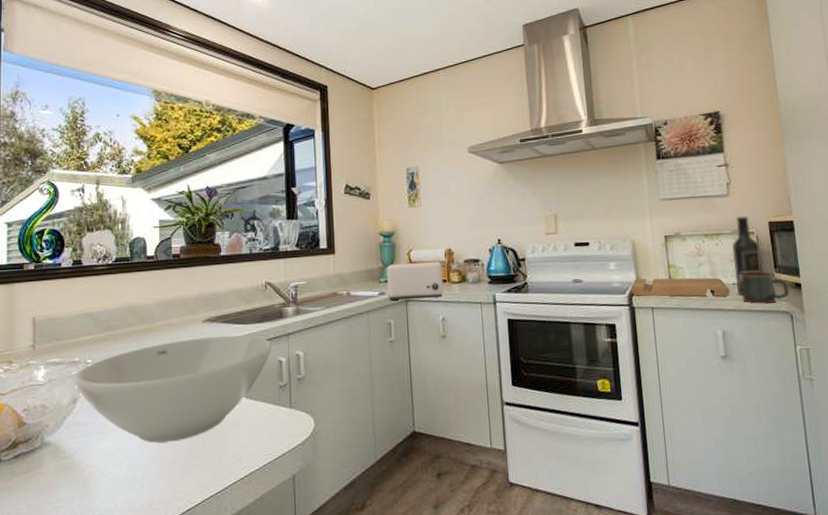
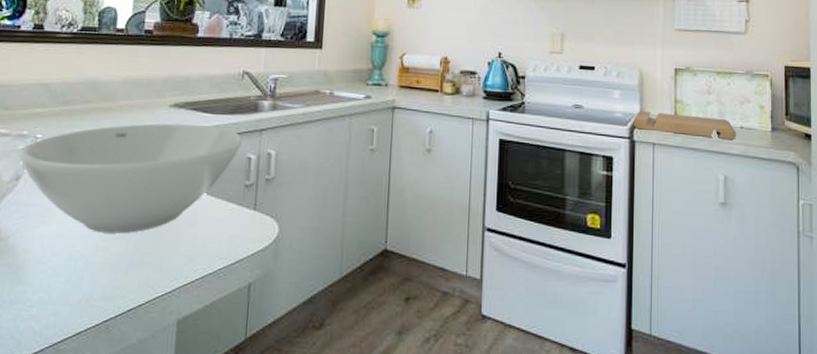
toaster: present [387,261,446,301] -> none [373,66,439,109]
wine bottle: present [732,216,762,295] -> none [744,57,772,140]
mug: present [739,271,790,305] -> none [748,116,799,153]

